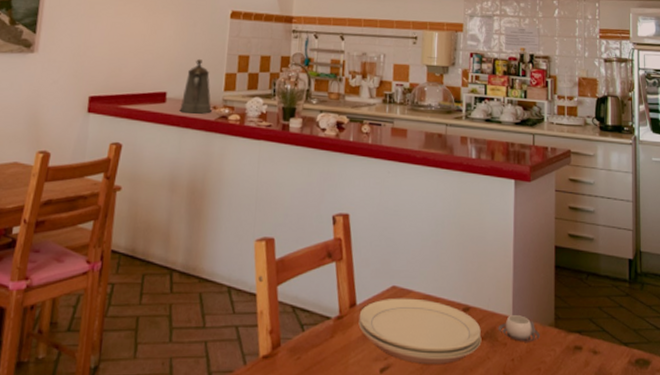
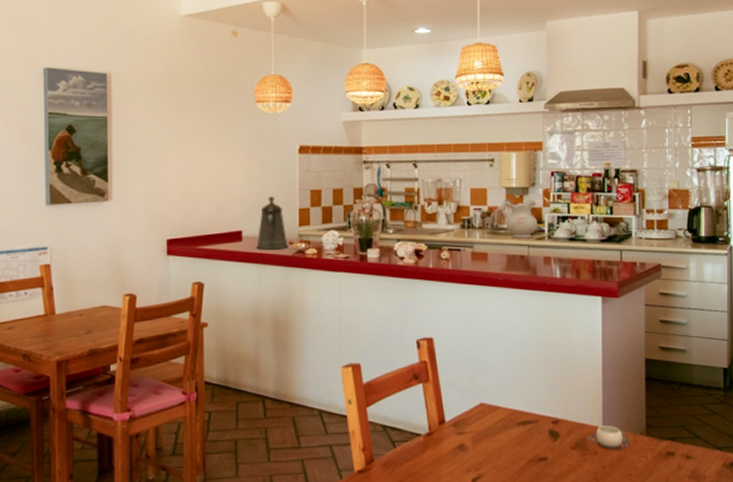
plate: present [358,298,482,365] -> none [448,414,572,474]
ceramic pitcher: none [422,76,456,117] -> present [501,198,538,238]

